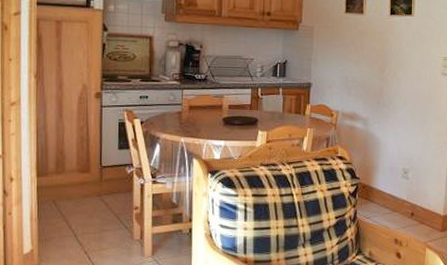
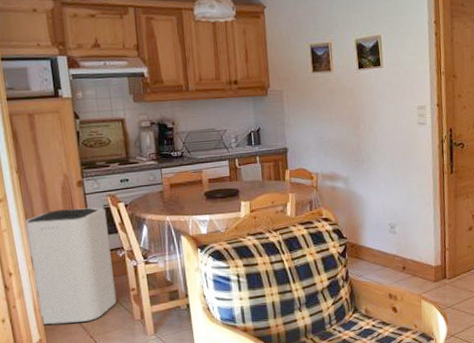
trash can: none [34,119,121,237] -> present [23,207,117,326]

